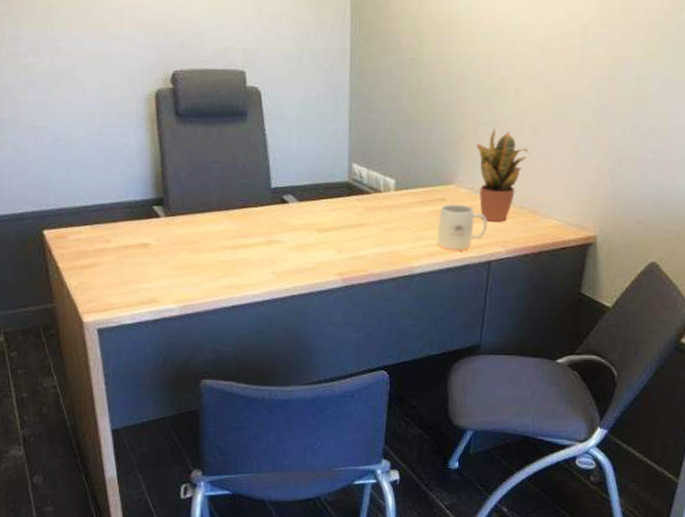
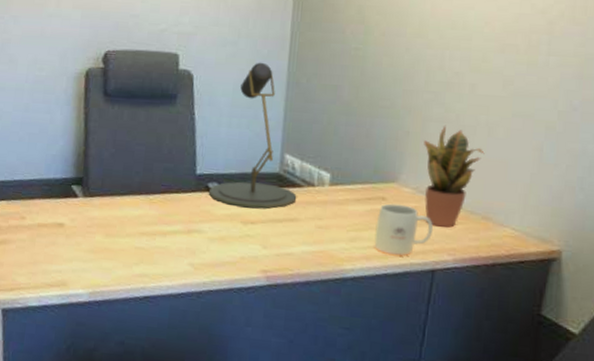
desk lamp: none [284,76,366,217] -> present [208,62,297,209]

